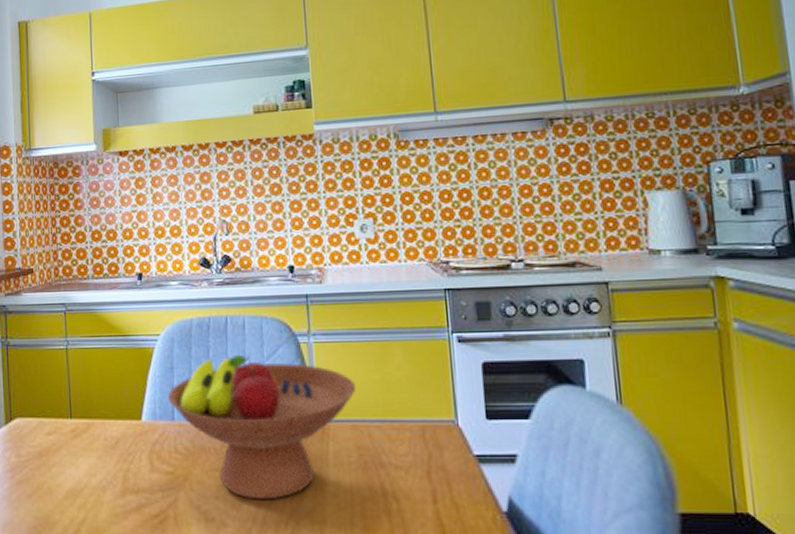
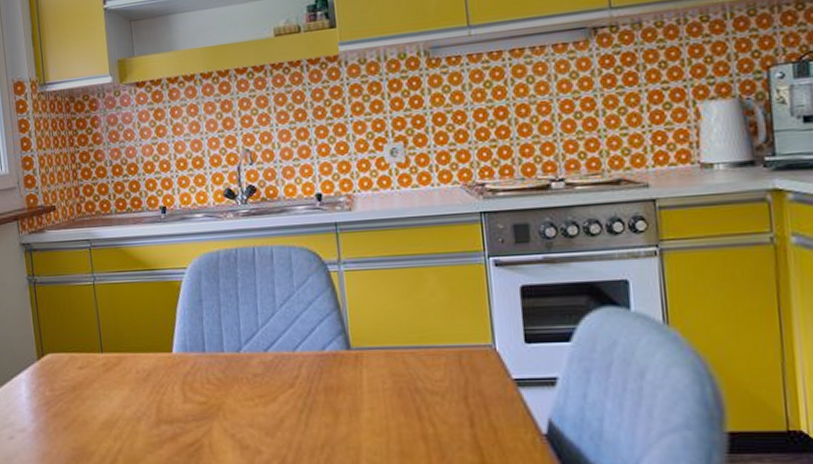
fruit bowl: present [168,354,357,500] -> none [198,284,390,427]

